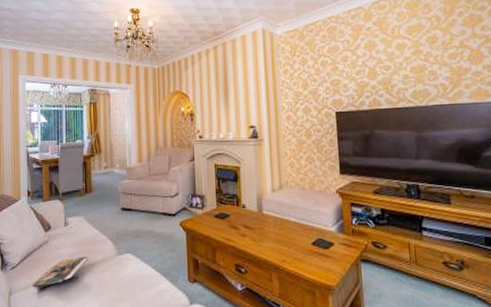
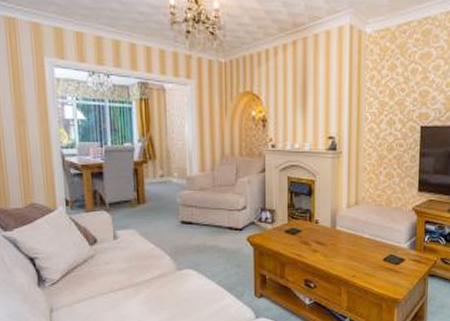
magazine: present [33,257,89,290] -> none [78,272,144,307]

